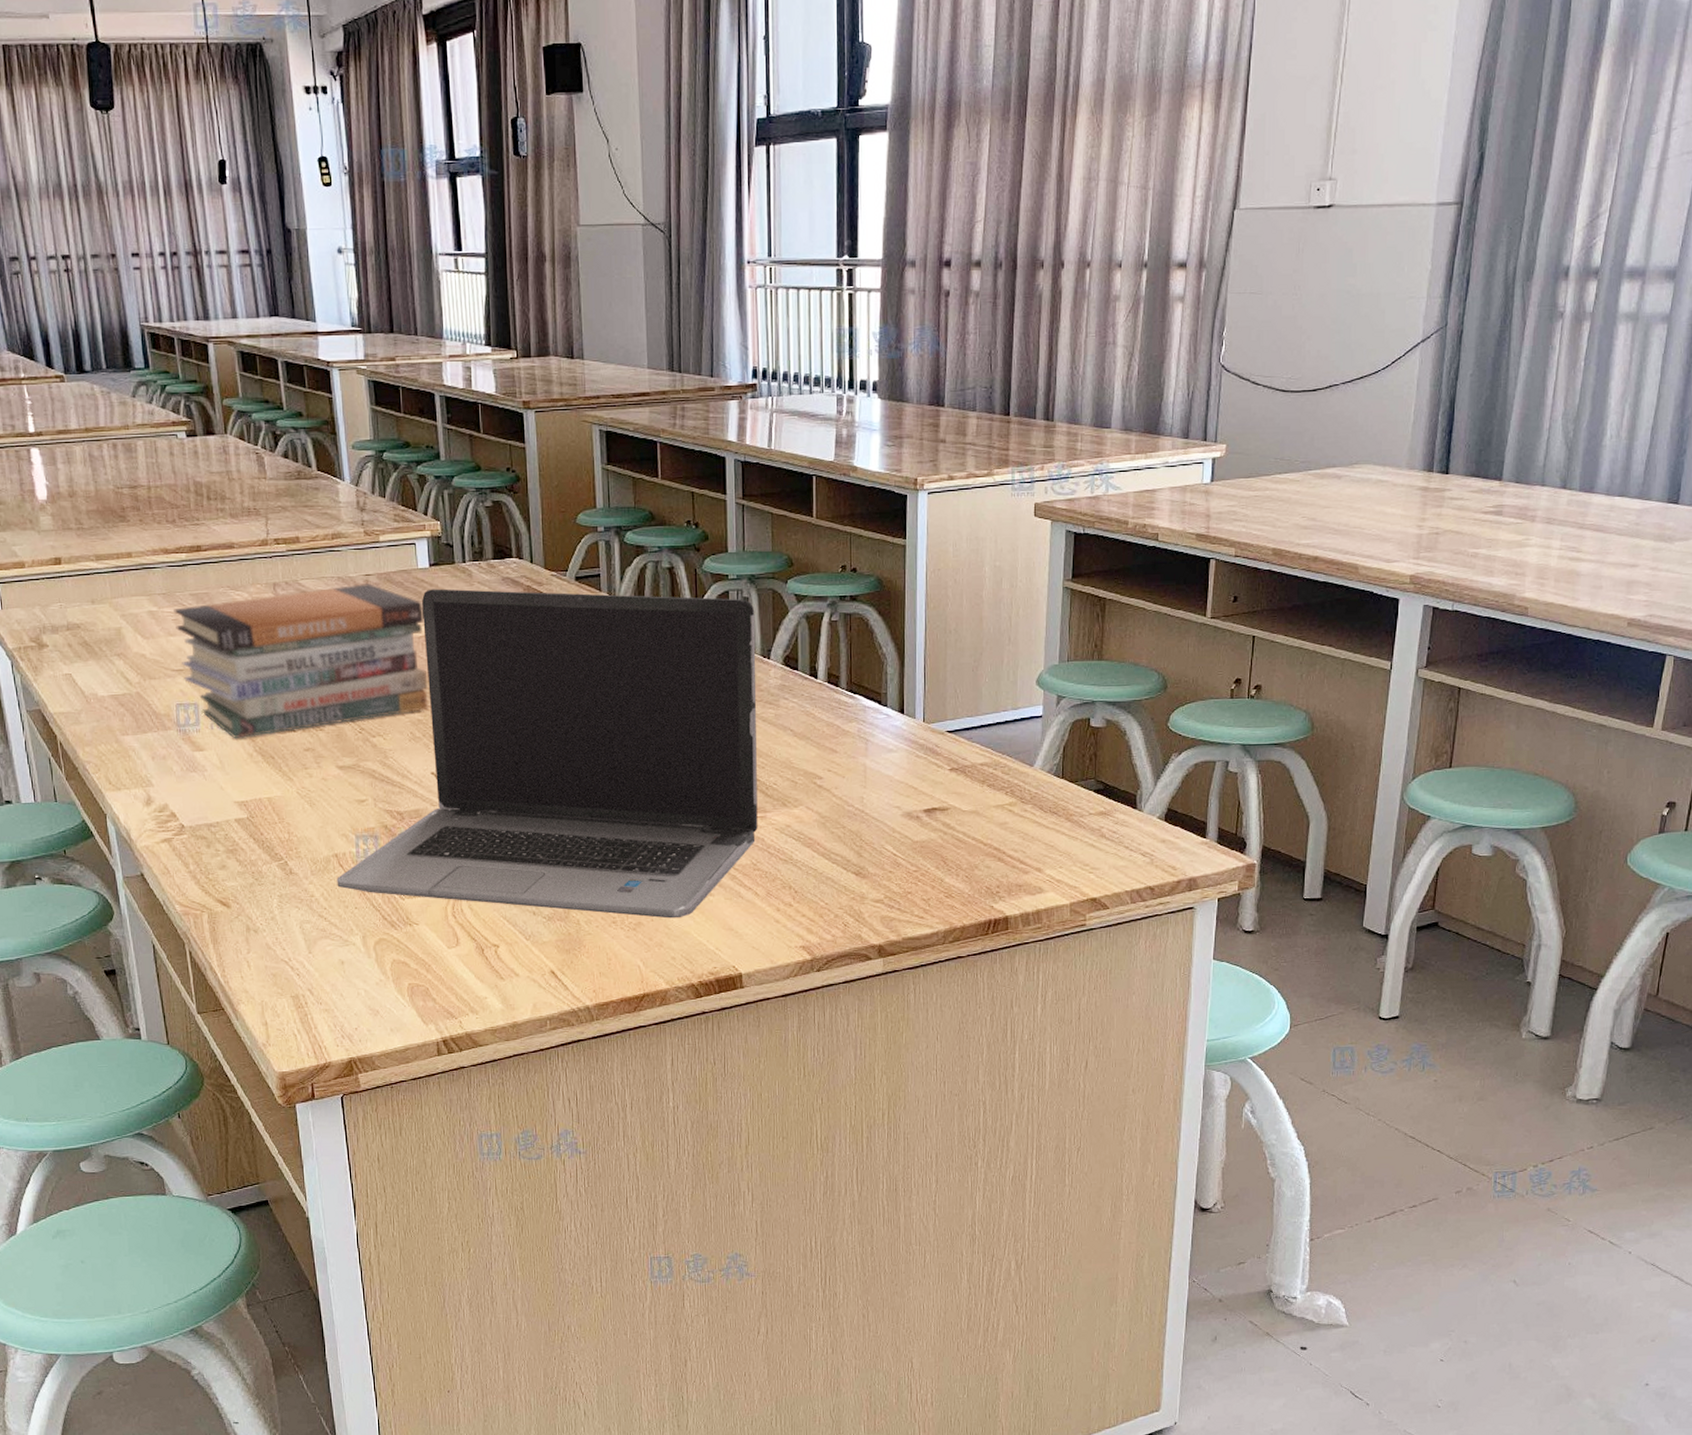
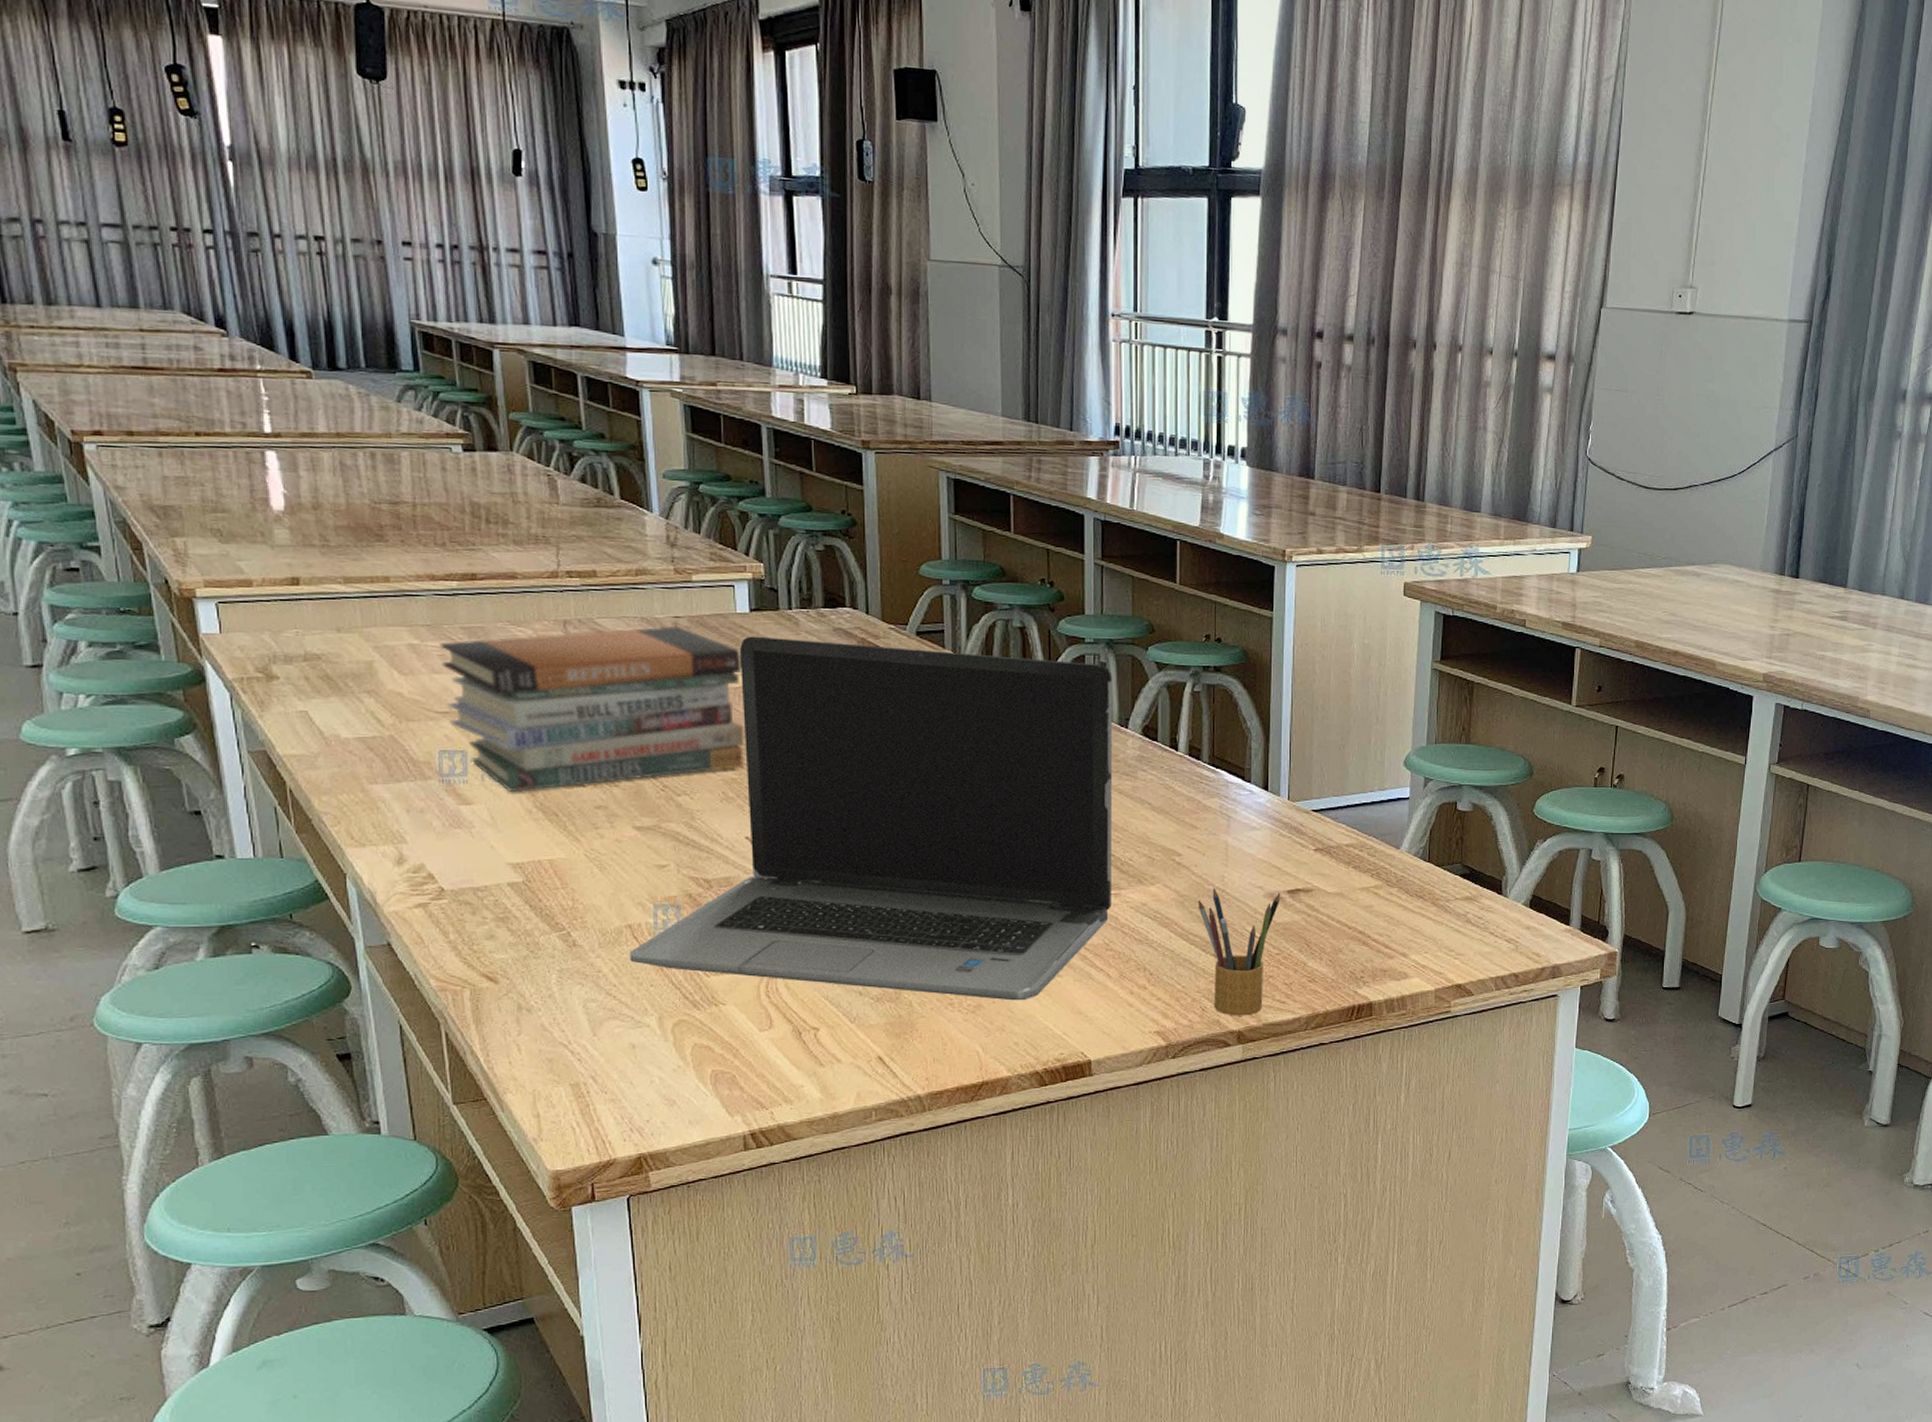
pencil box: none [838,809,918,931] -> present [1198,888,1281,1016]

